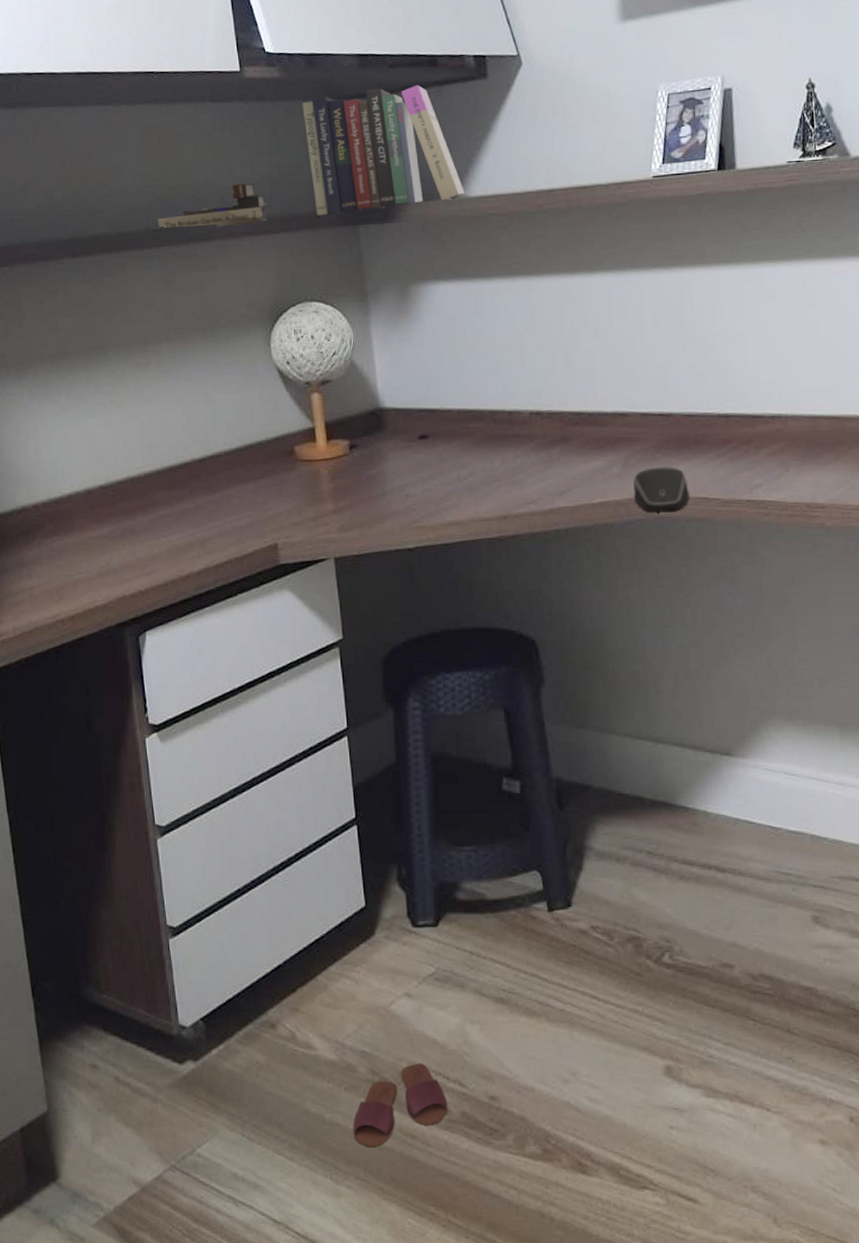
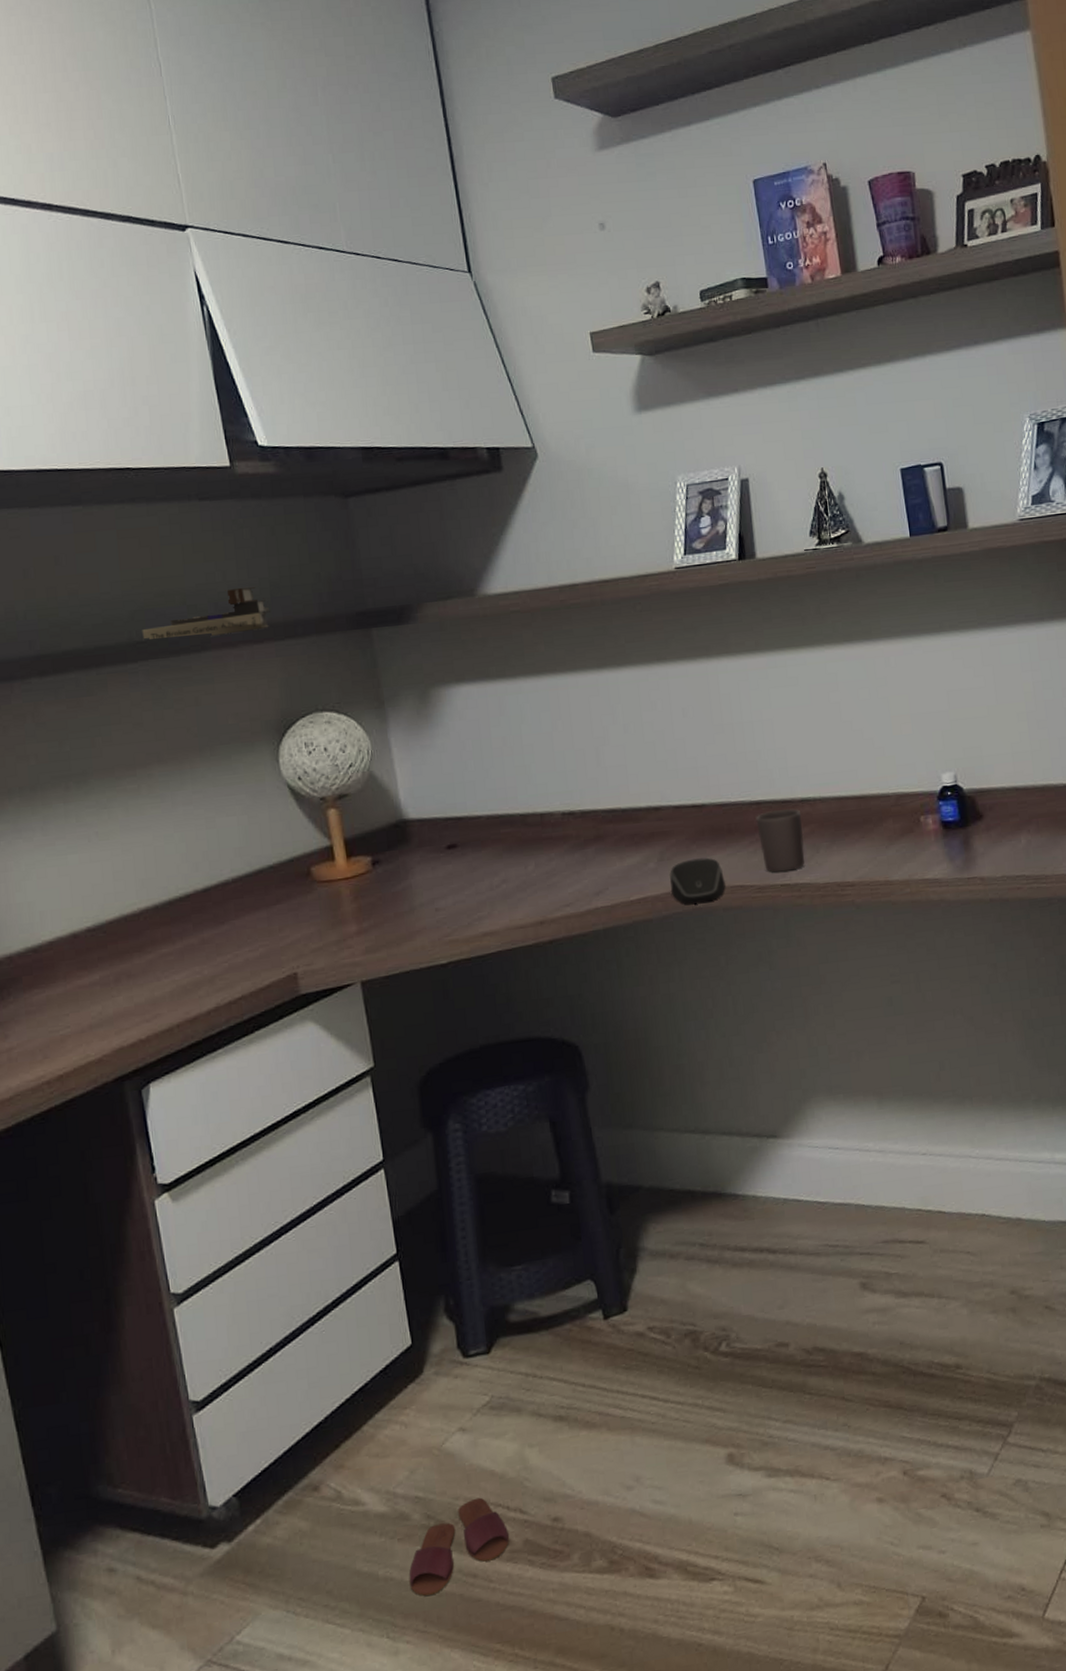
books: present [302,84,465,216] -> none [302,478,484,620]
mug: none [724,424,773,487] -> present [756,808,805,872]

